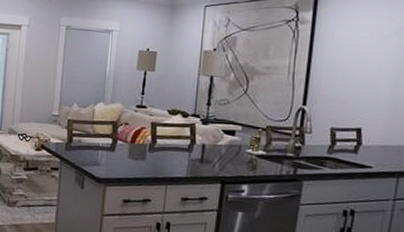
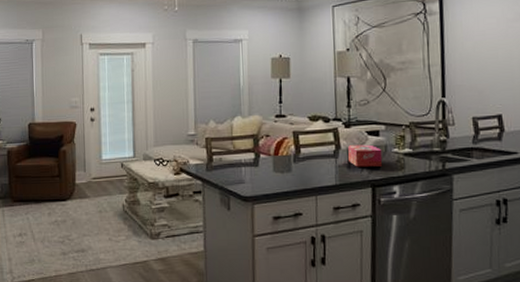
tissue box: none [202,141,236,165] -> present [348,144,383,167]

